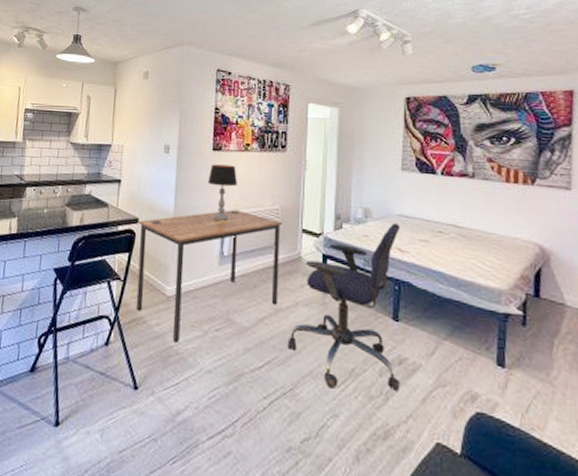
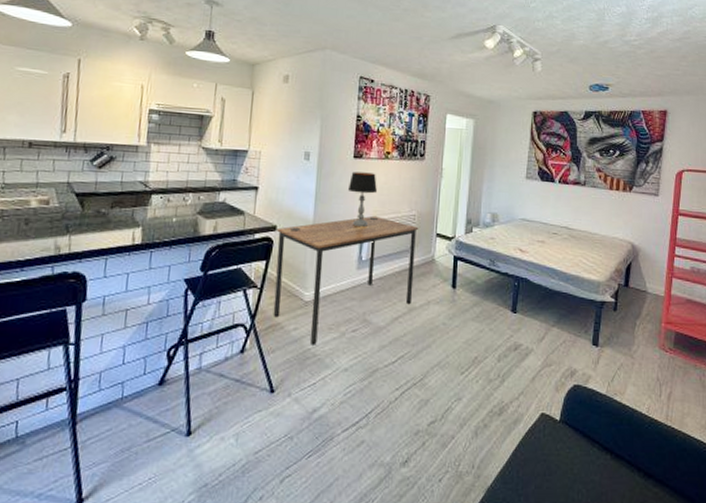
office chair: present [287,223,400,391] -> none [419,226,522,376]

